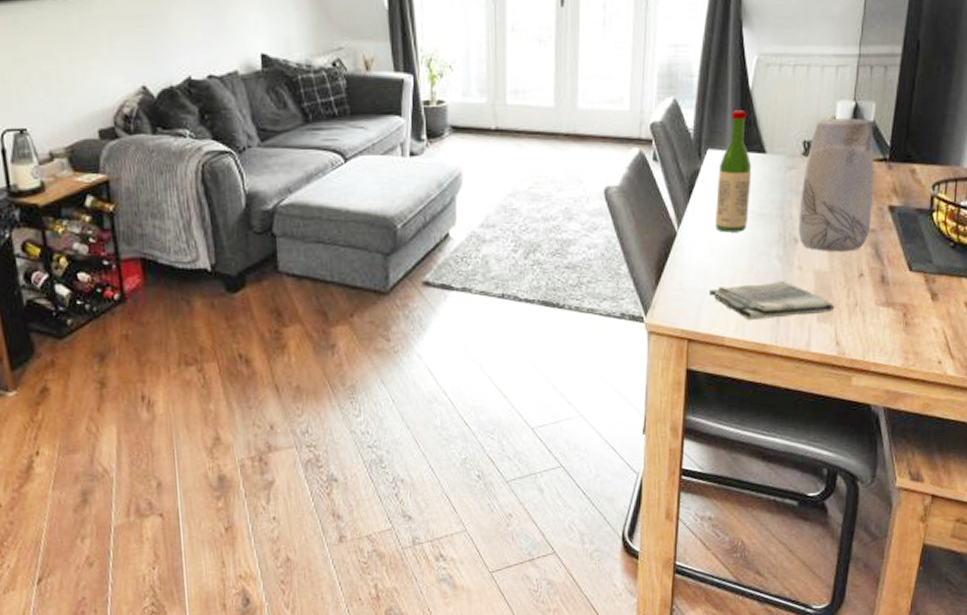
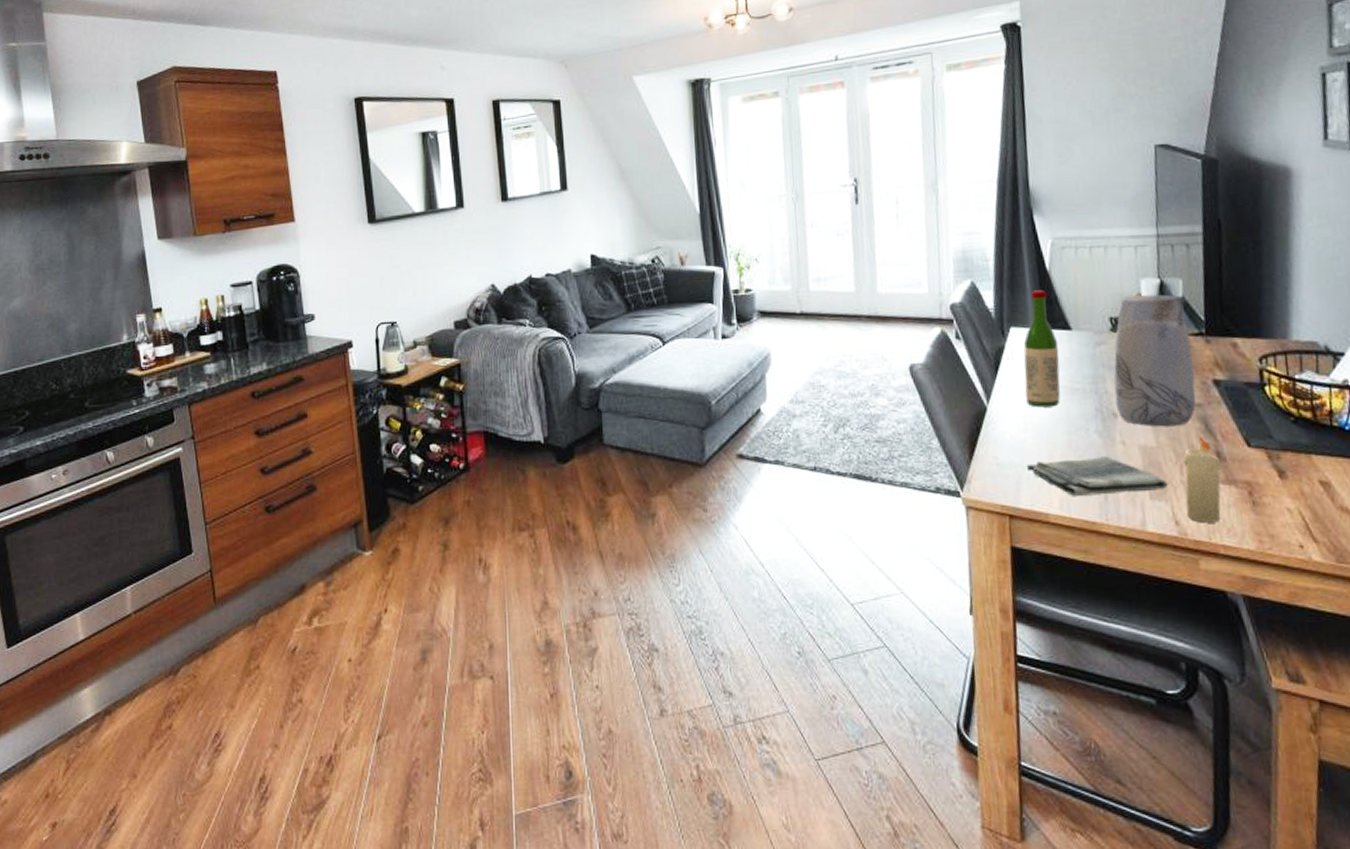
candle: none [848,263,884,343] -> present [1183,438,1221,523]

